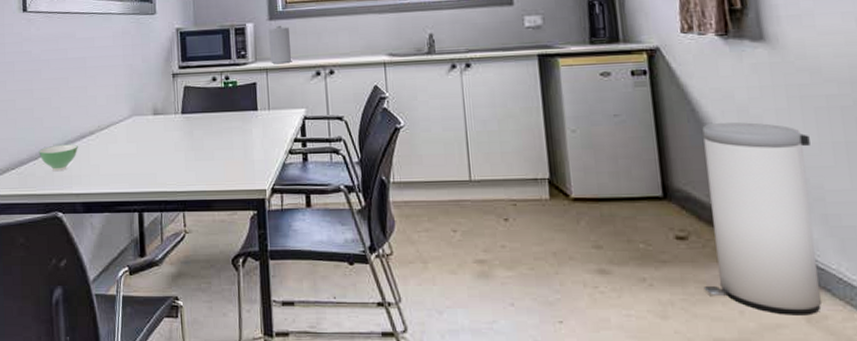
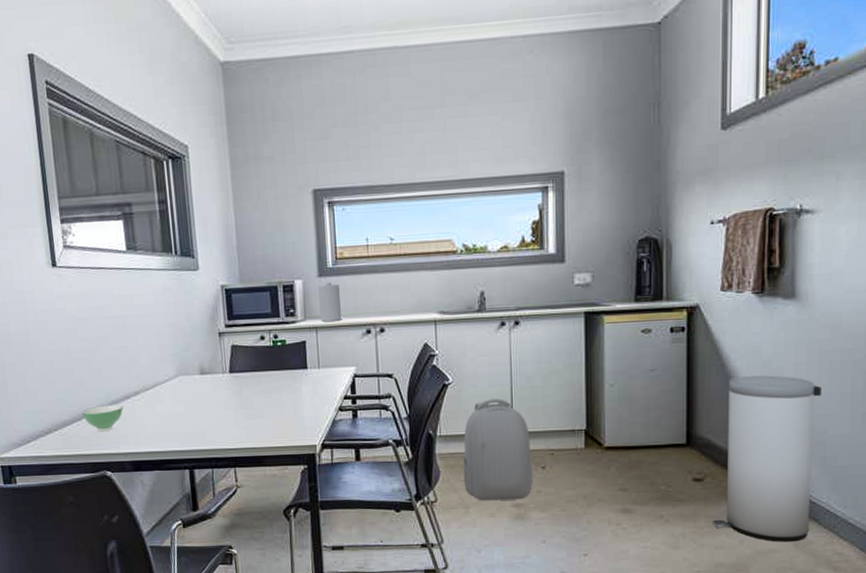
backpack: none [418,142,496,255] -> present [463,398,533,501]

